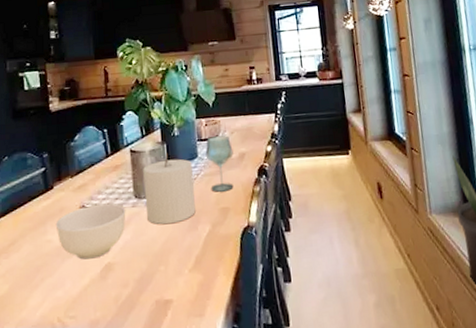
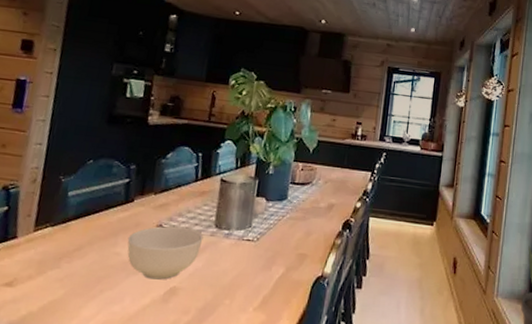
candle: present [143,153,196,225] -> none [223,189,280,260]
wine glass: present [205,135,234,192] -> none [293,182,323,238]

